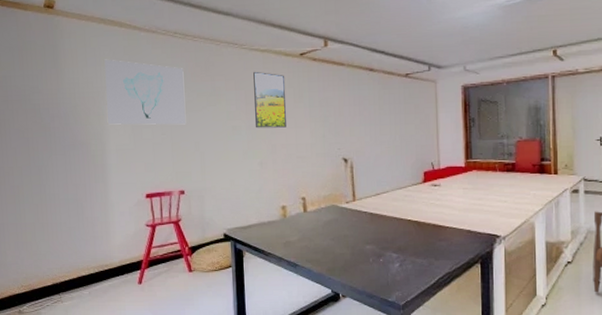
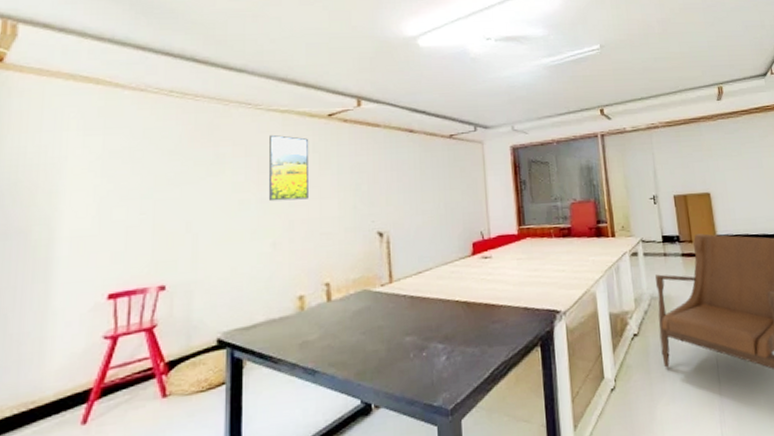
wall art: present [104,59,186,125] -> none [61,122,178,205]

